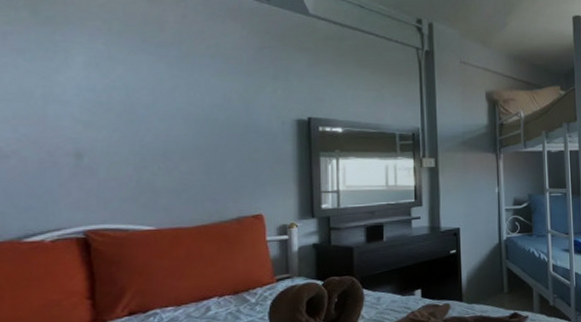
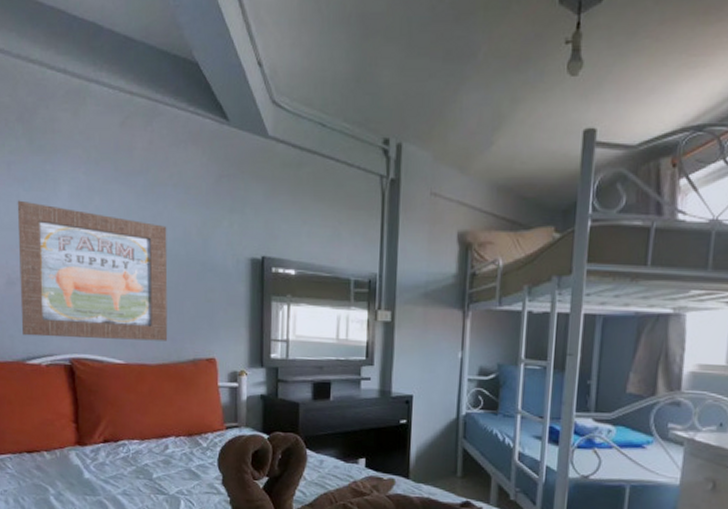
wall art: none [14,70,208,212] -> present [17,200,168,341]

